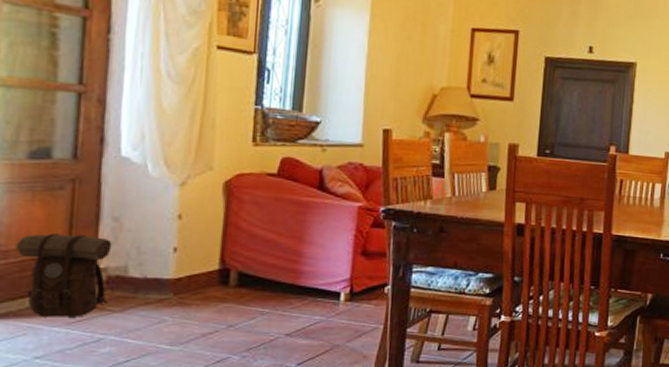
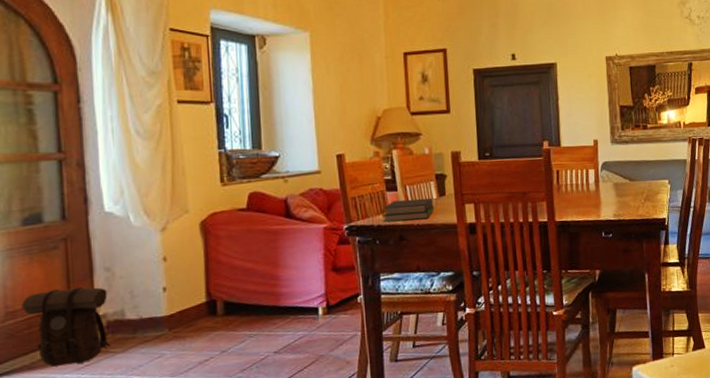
book: none [424,188,483,213] -> present [383,198,435,223]

